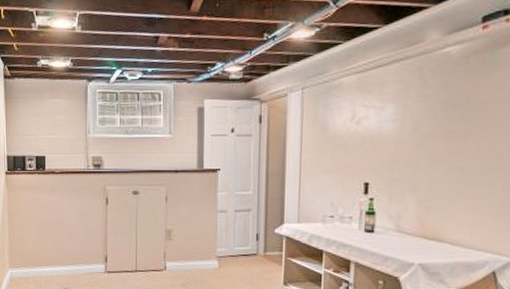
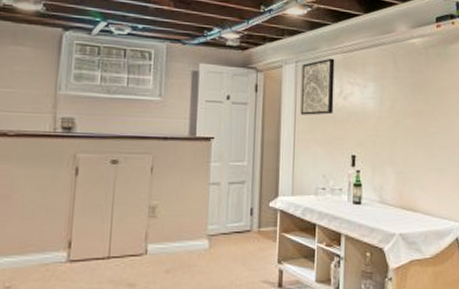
wall art: none [307,80,347,143] -> present [300,58,335,115]

